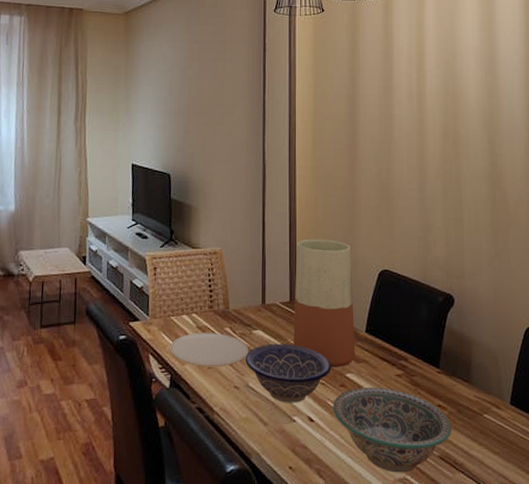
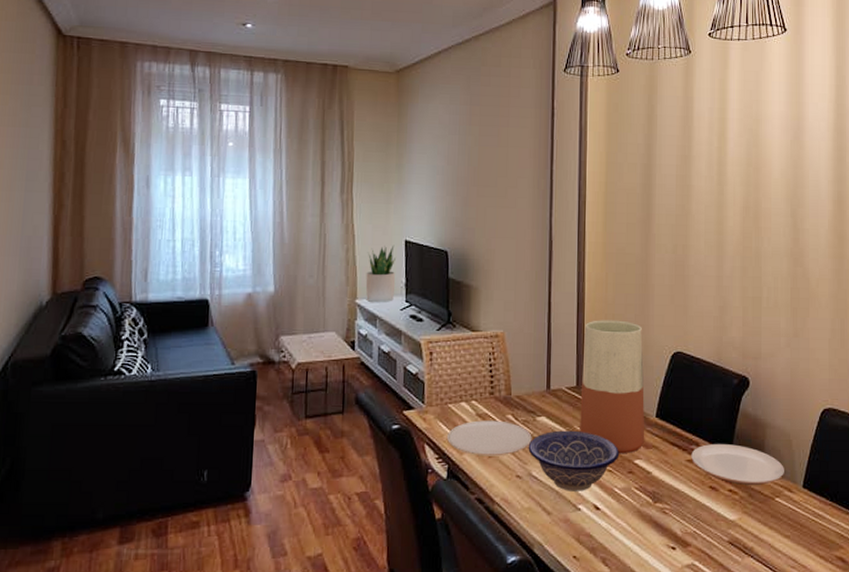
planter: none [96,168,123,222] -> present [365,245,395,303]
decorative bowl: present [333,387,452,473] -> none [620,473,743,559]
plate: none [400,360,491,401] -> present [691,444,784,485]

